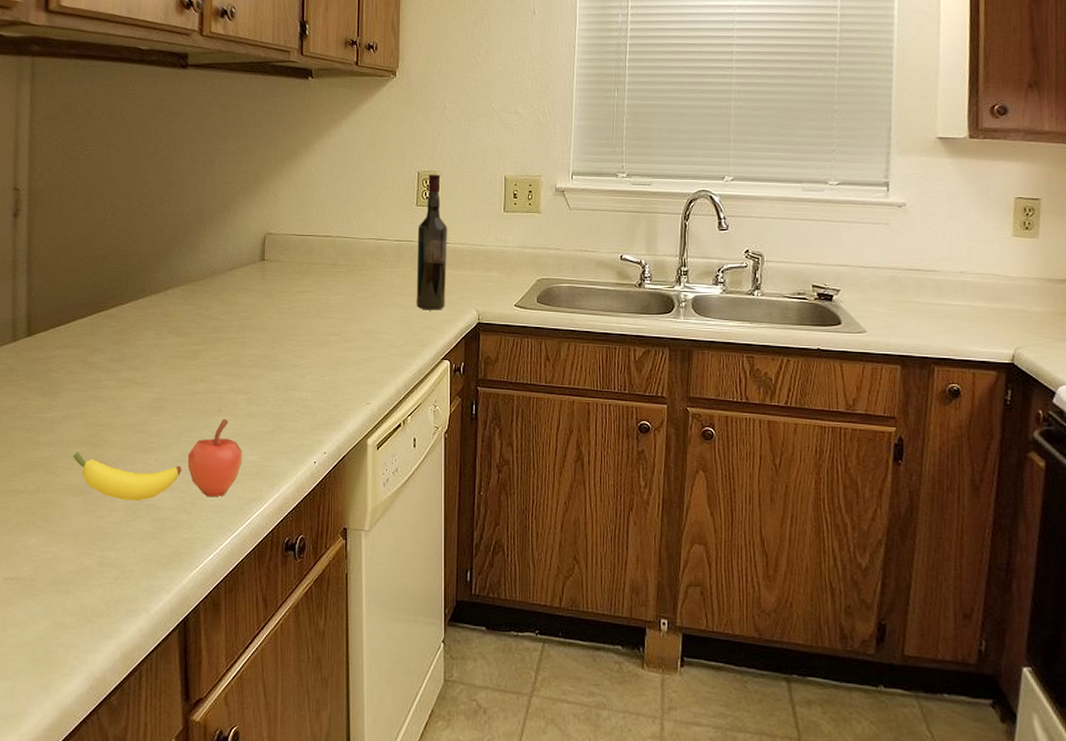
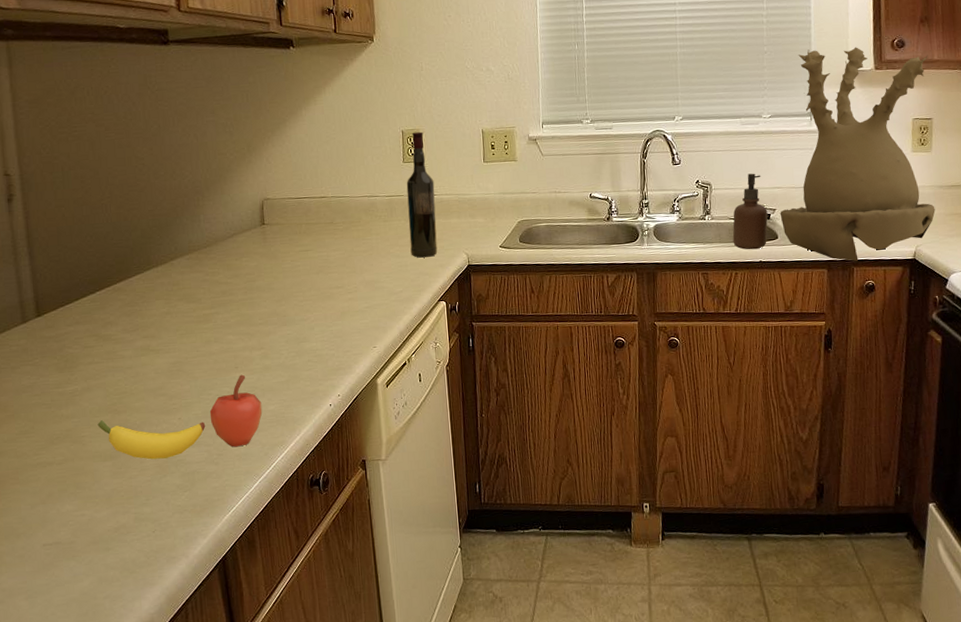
soap dispenser: none [786,246,830,335] -> present [732,173,768,250]
plant: none [845,111,1041,360] -> present [780,47,935,262]

